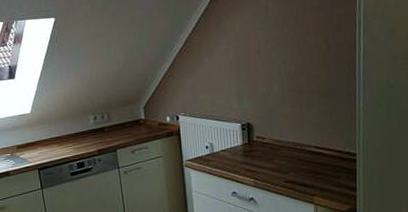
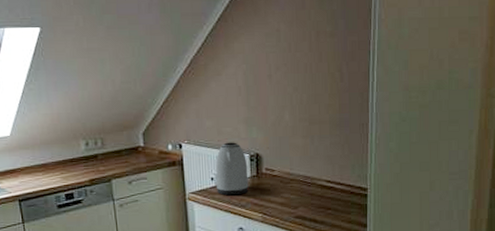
kettle: none [210,113,241,163] -> present [216,142,249,196]

